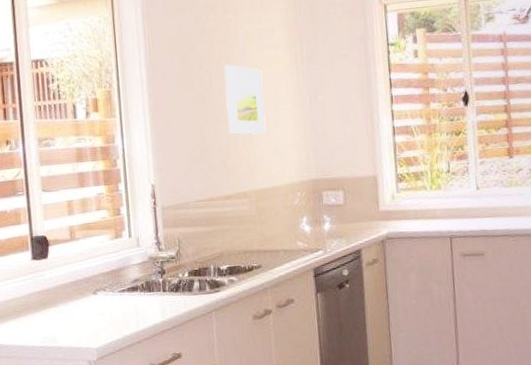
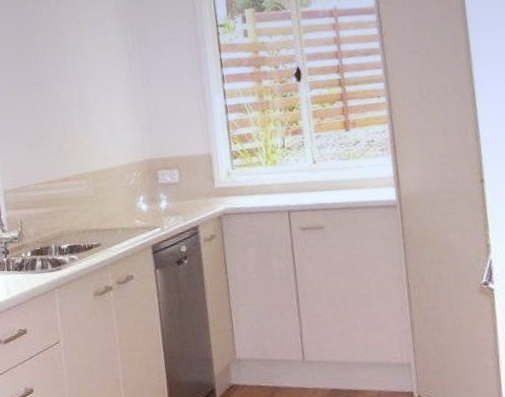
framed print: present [224,64,266,135] -> none [58,53,101,120]

